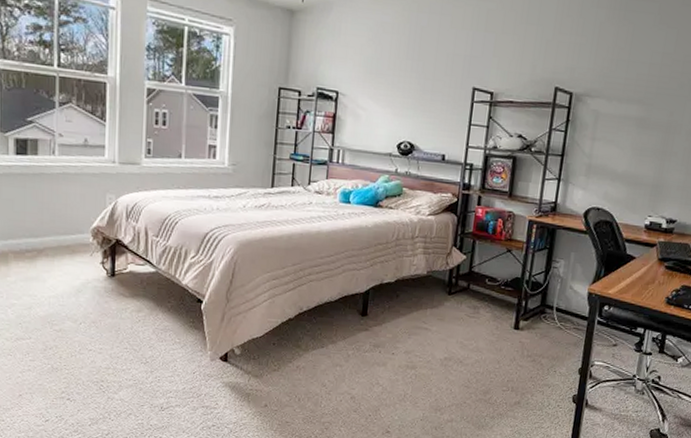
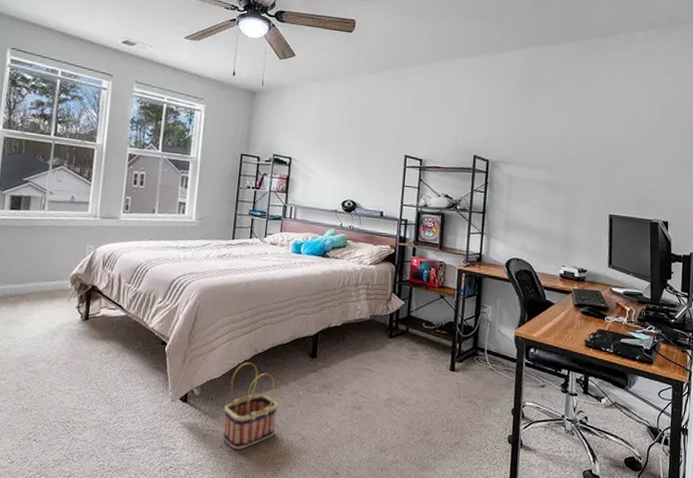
basket: none [267,320,326,409] -> present [223,362,278,450]

